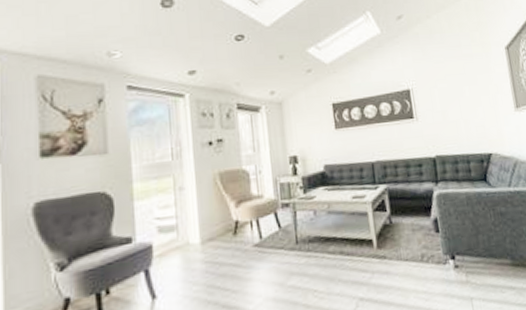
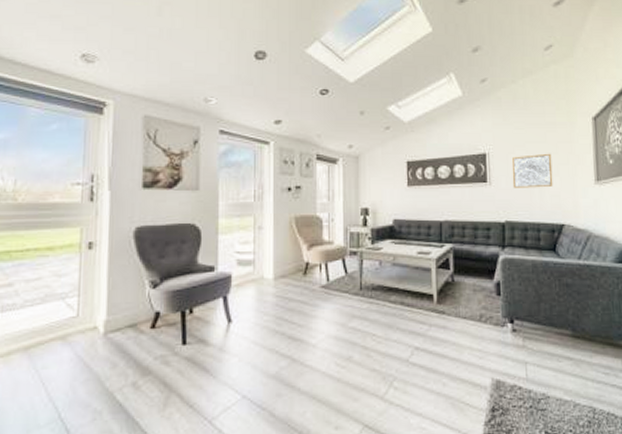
wall art: none [434,84,477,122] -> present [511,153,553,188]

